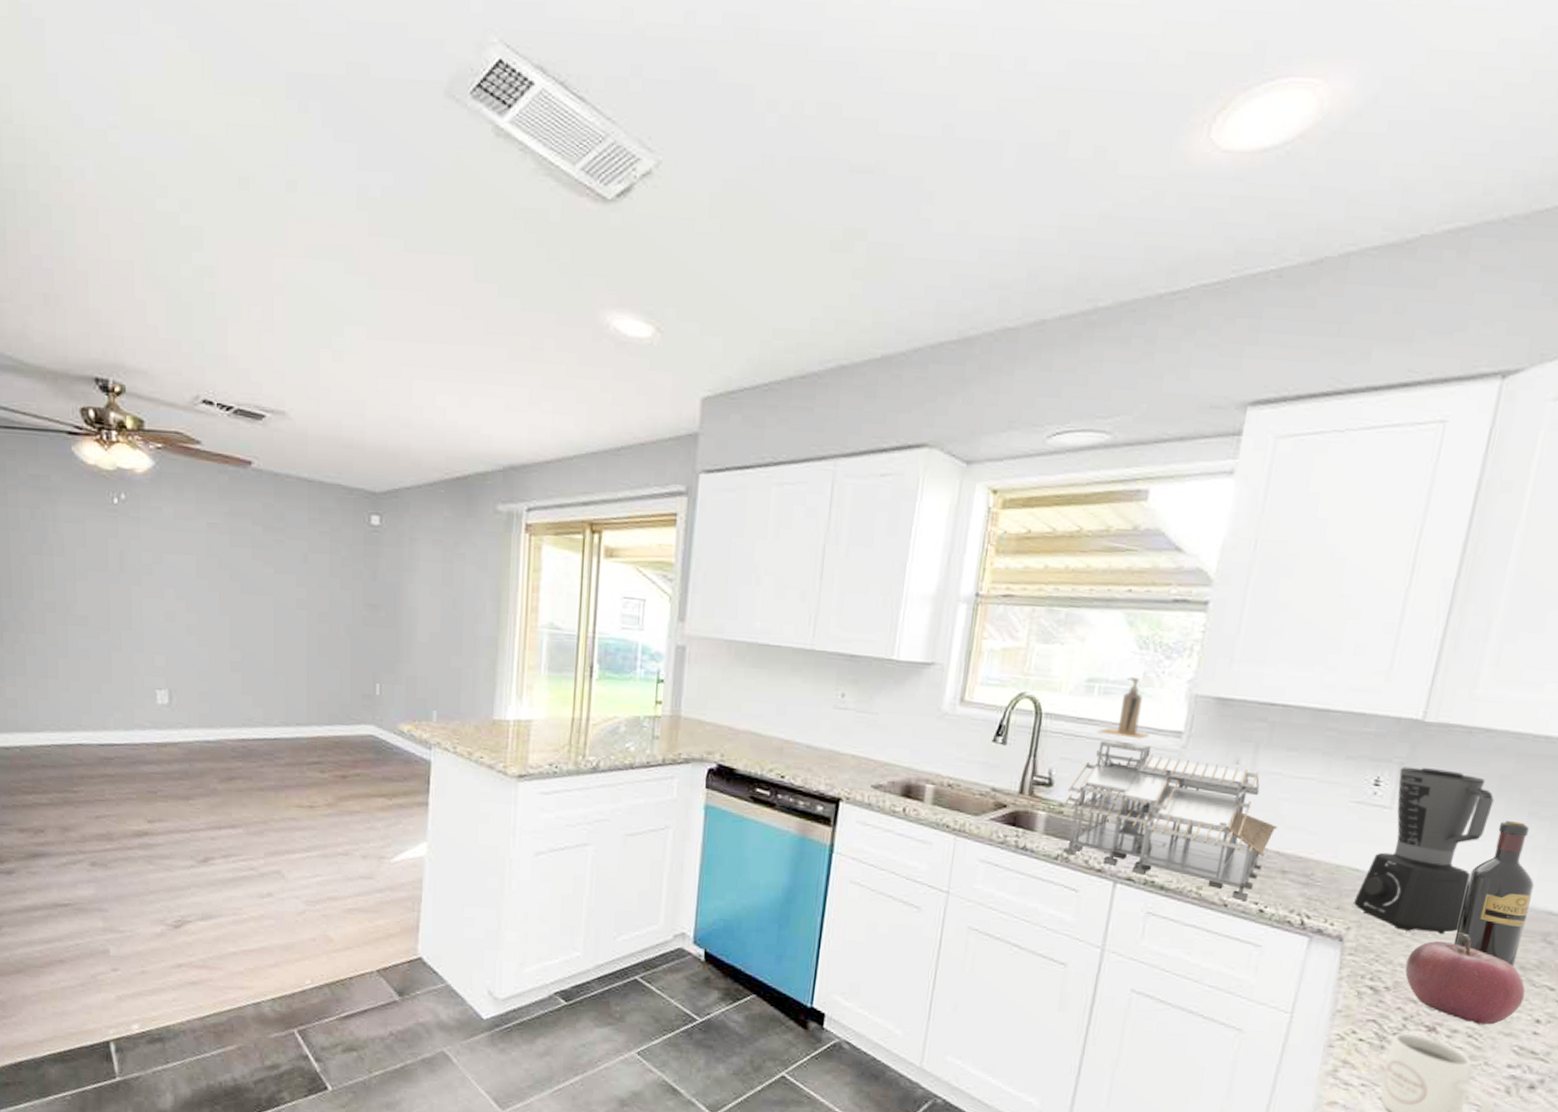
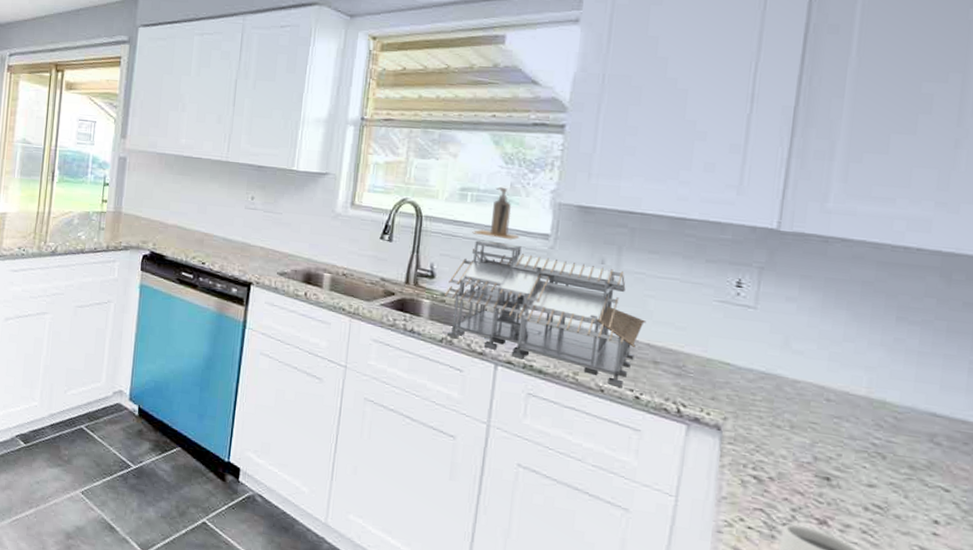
blender: present [1354,766,1494,934] -> none [728,270,859,429]
fruit: present [1405,932,1525,1025] -> none [787,428,918,523]
wine bottle: present [1453,820,1535,967] -> none [835,323,912,466]

